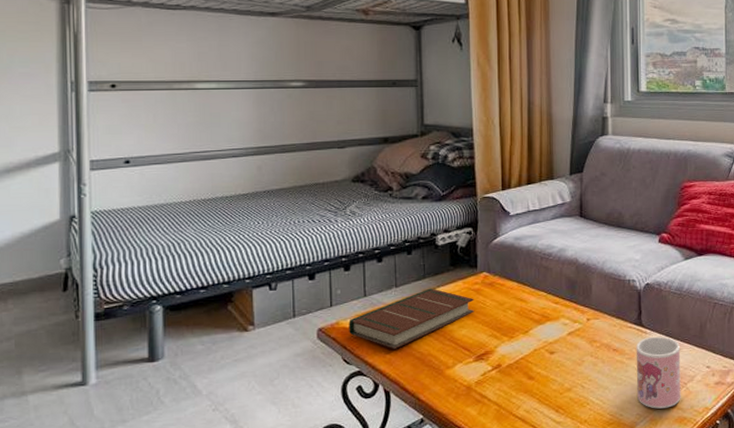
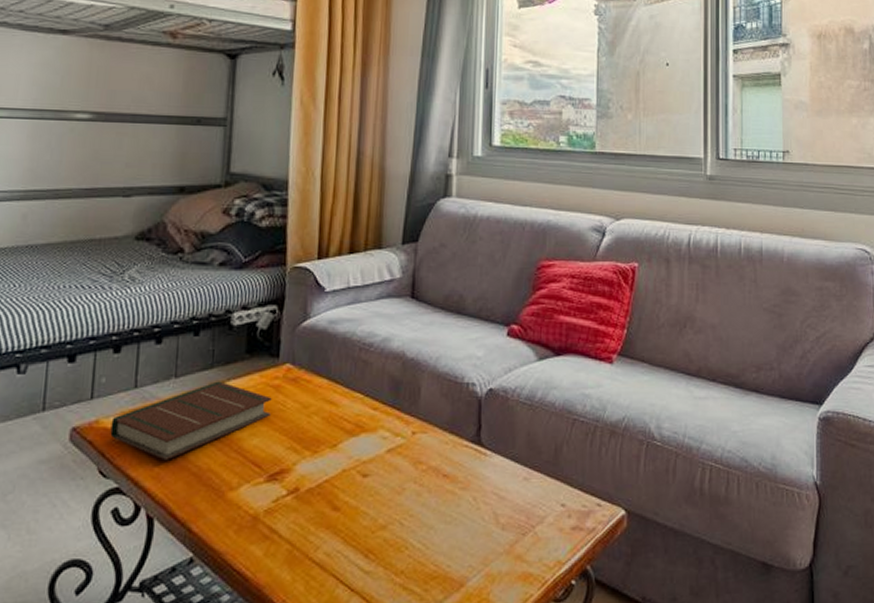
mug: present [636,336,681,409] -> none [470,460,529,560]

